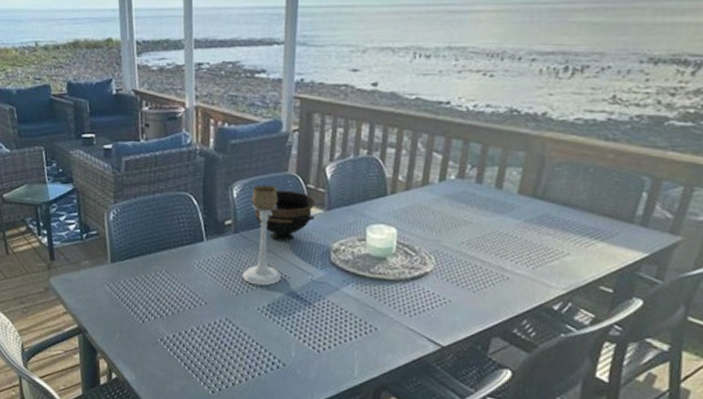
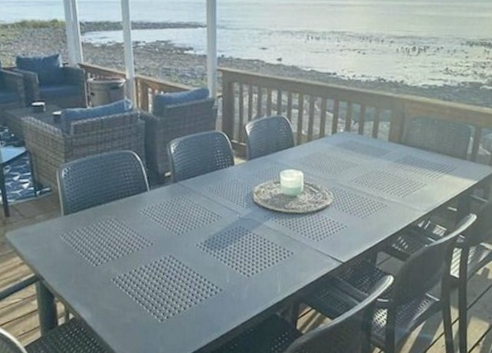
candle holder: present [242,184,282,286] -> none [182,141,215,226]
bowl: present [254,190,316,242] -> none [190,146,240,188]

